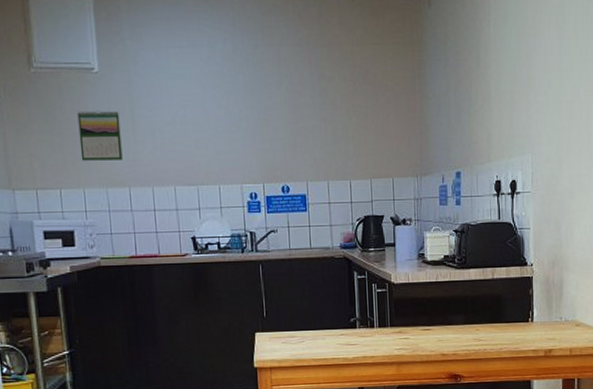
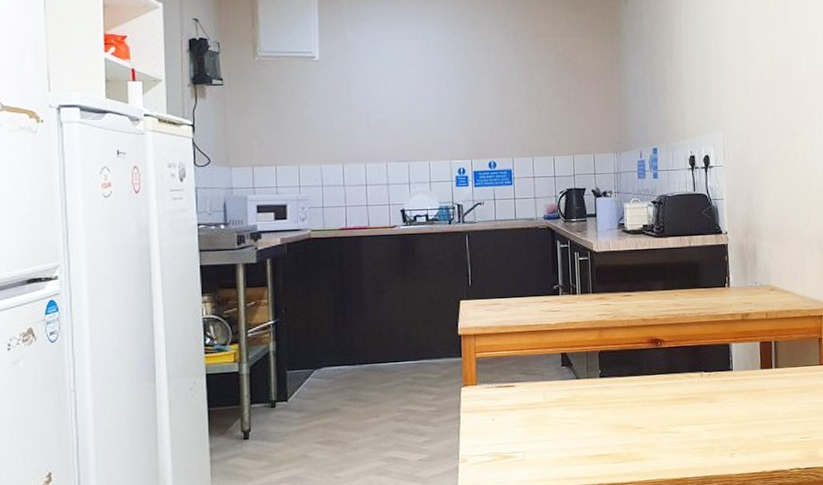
calendar: present [77,110,123,161] -> none [297,94,338,140]

